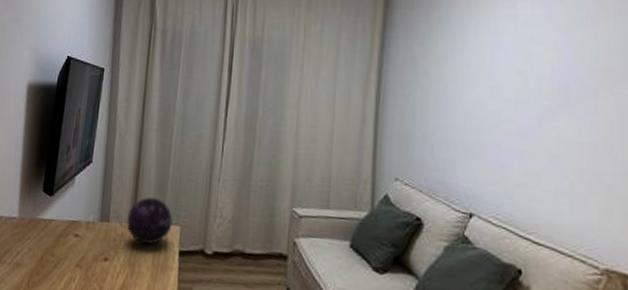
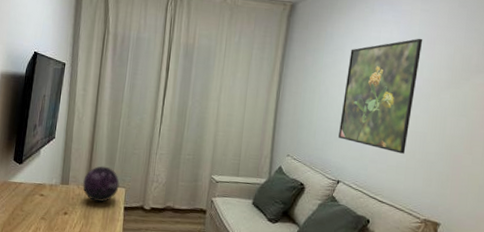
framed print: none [467,12,580,174] -> present [338,38,423,154]

